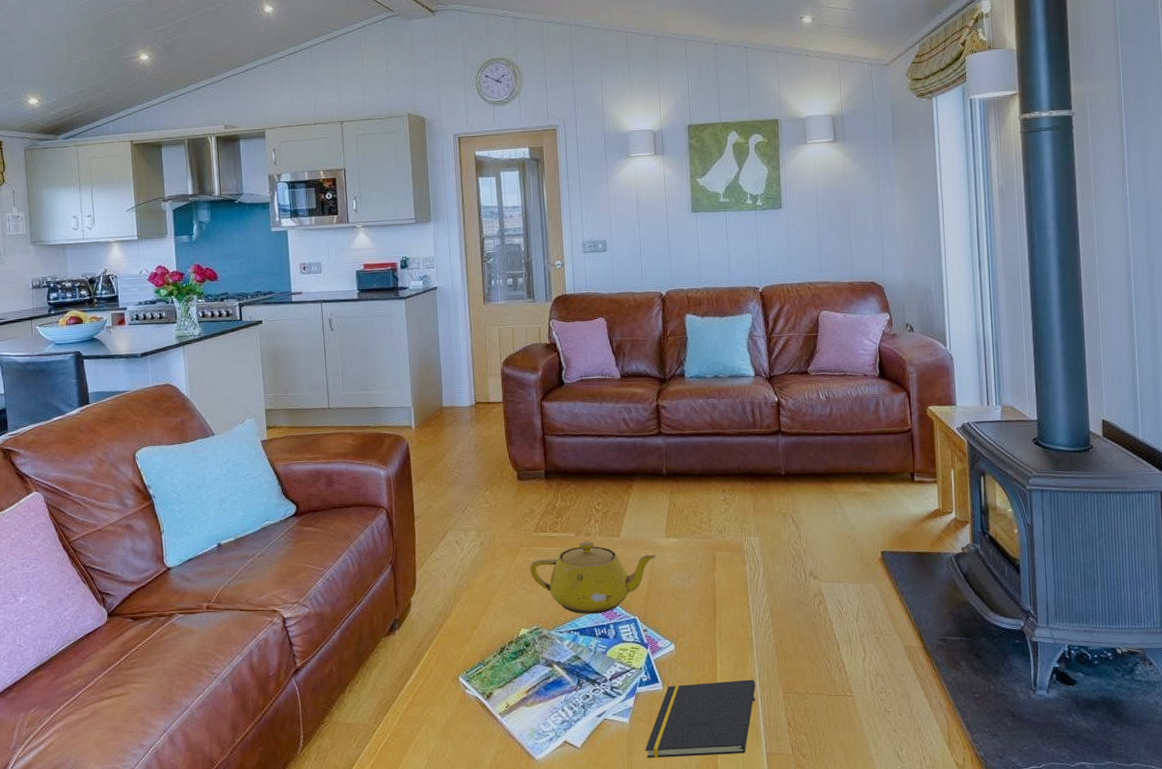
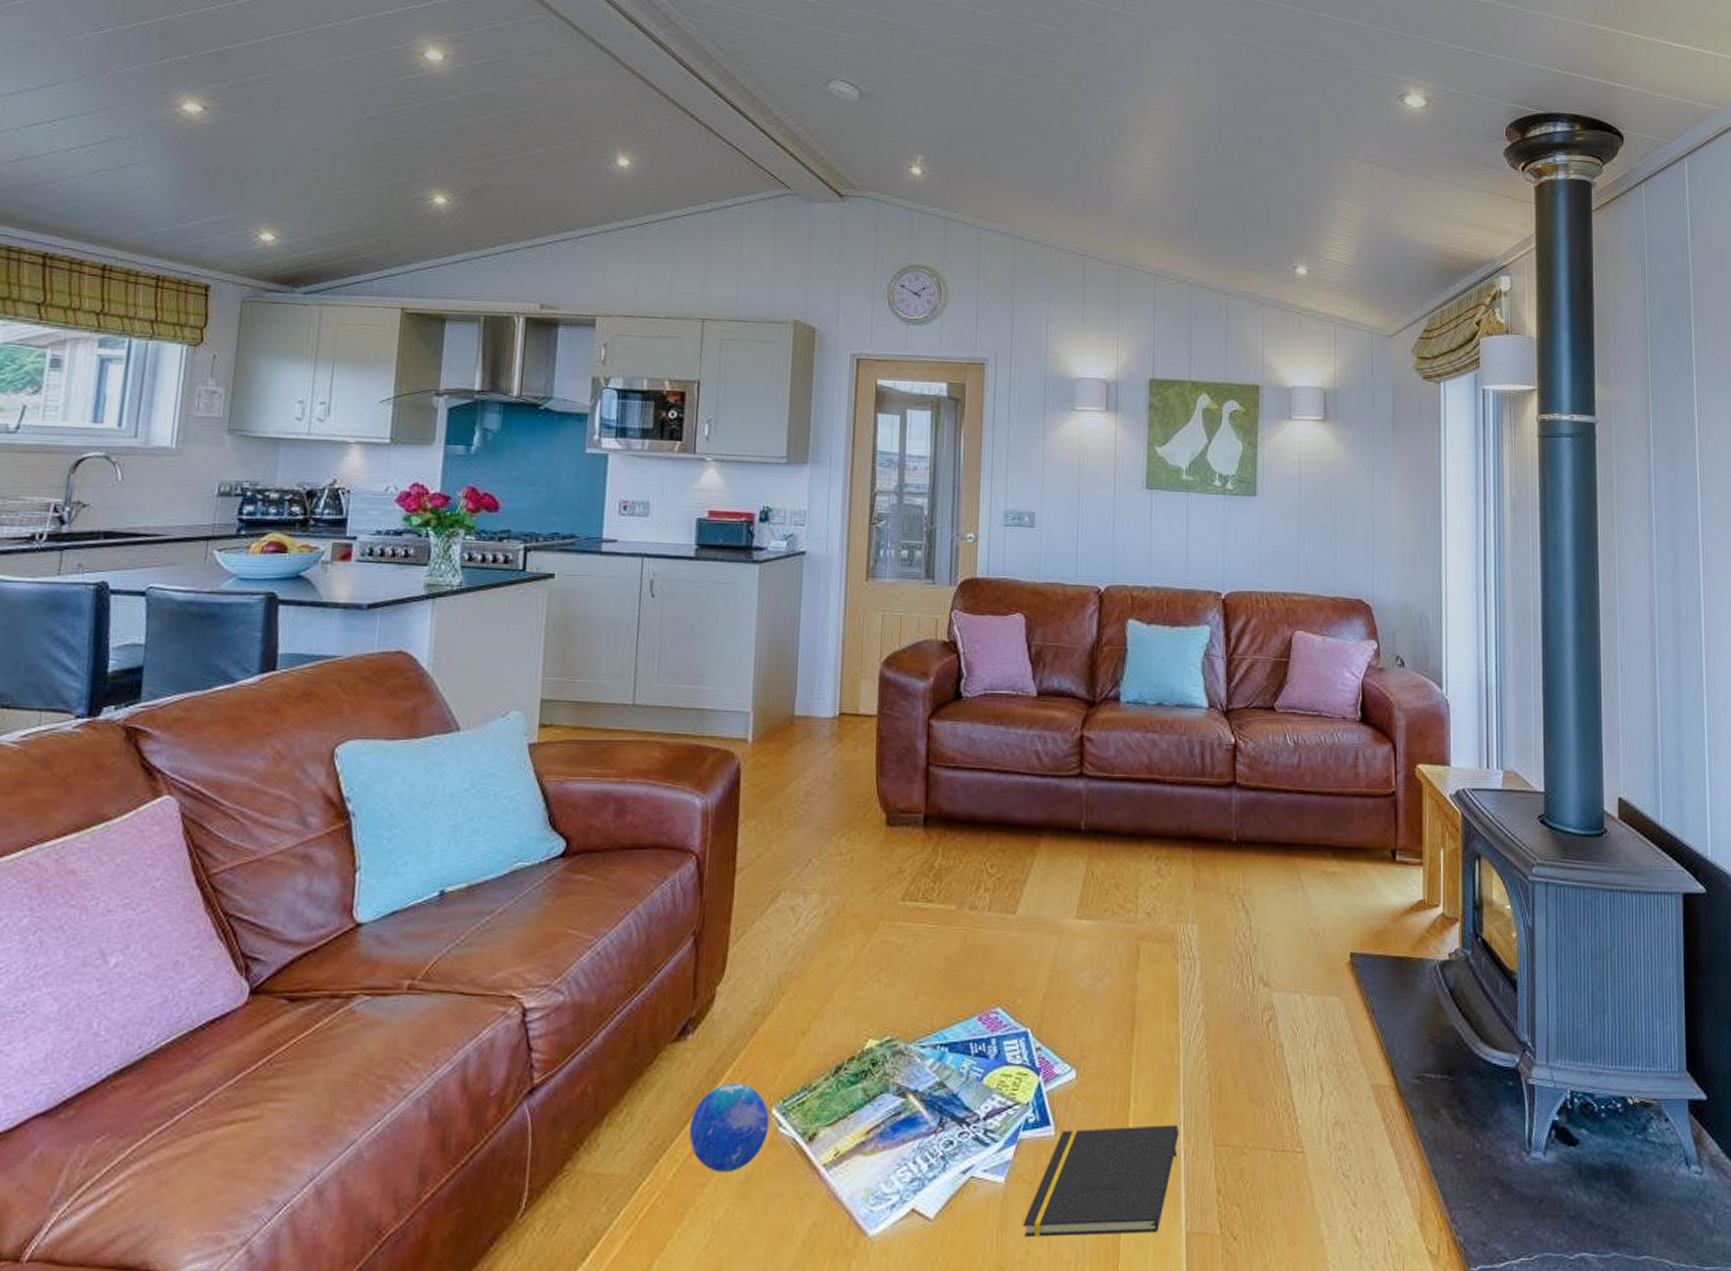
decorative orb: none [404,661,459,721] -> present [689,1082,769,1173]
teapot: present [529,541,657,614] -> none [888,917,1064,1022]

